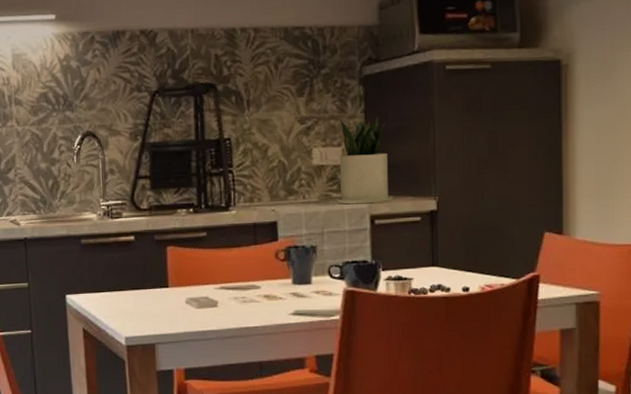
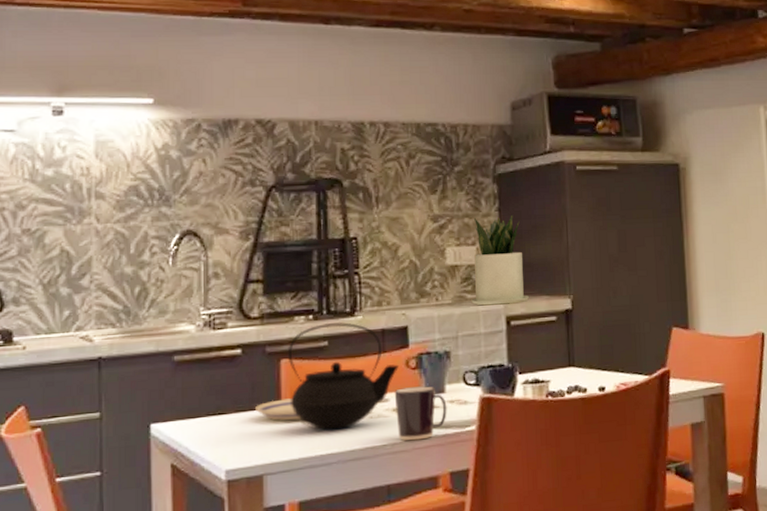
plate: none [146,281,186,300] -> present [254,398,302,421]
teapot: none [172,215,270,310] -> present [287,321,400,431]
mug: none [265,277,313,325] -> present [394,386,447,441]

